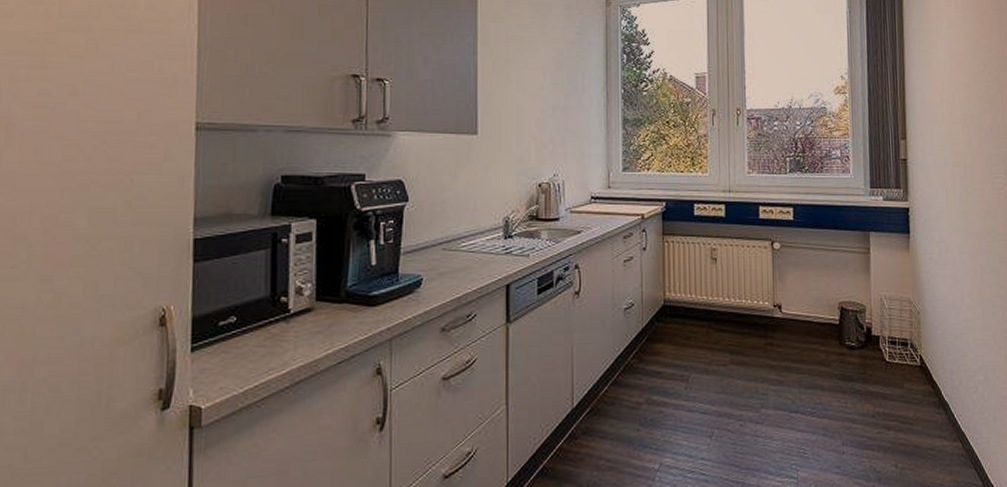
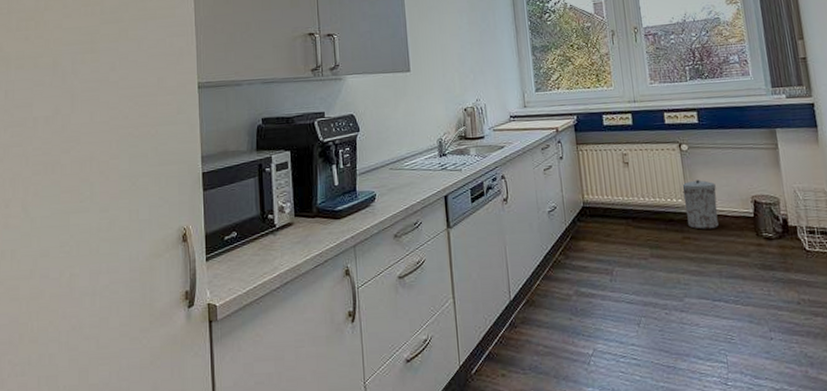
trash can: none [769,281,805,336] -> present [680,179,719,230]

